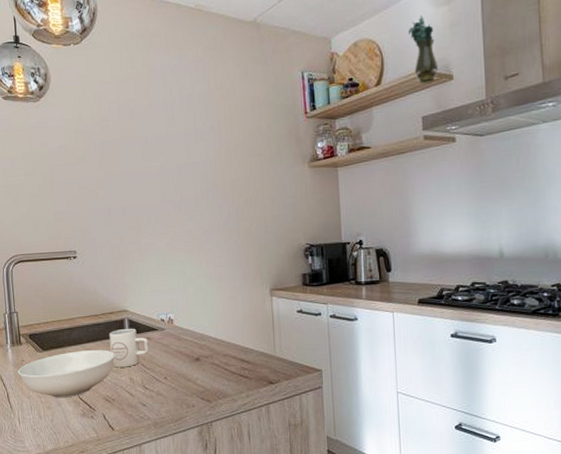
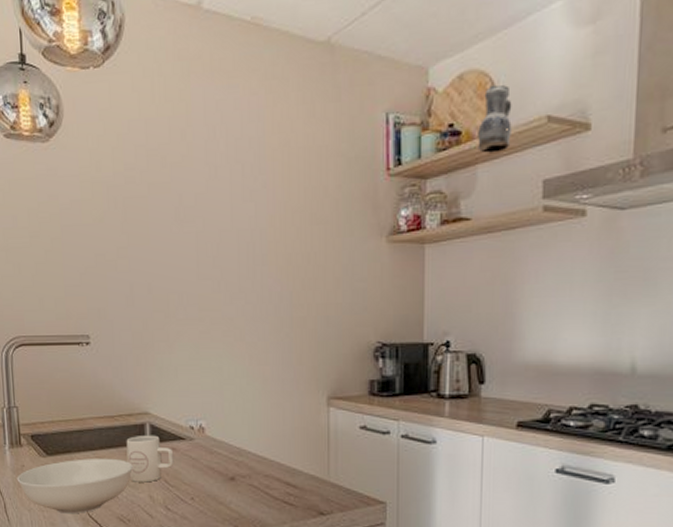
ceramic jug: none [371,49,396,99] -> present [477,84,512,153]
vase: present [409,15,439,84] -> none [535,38,572,135]

